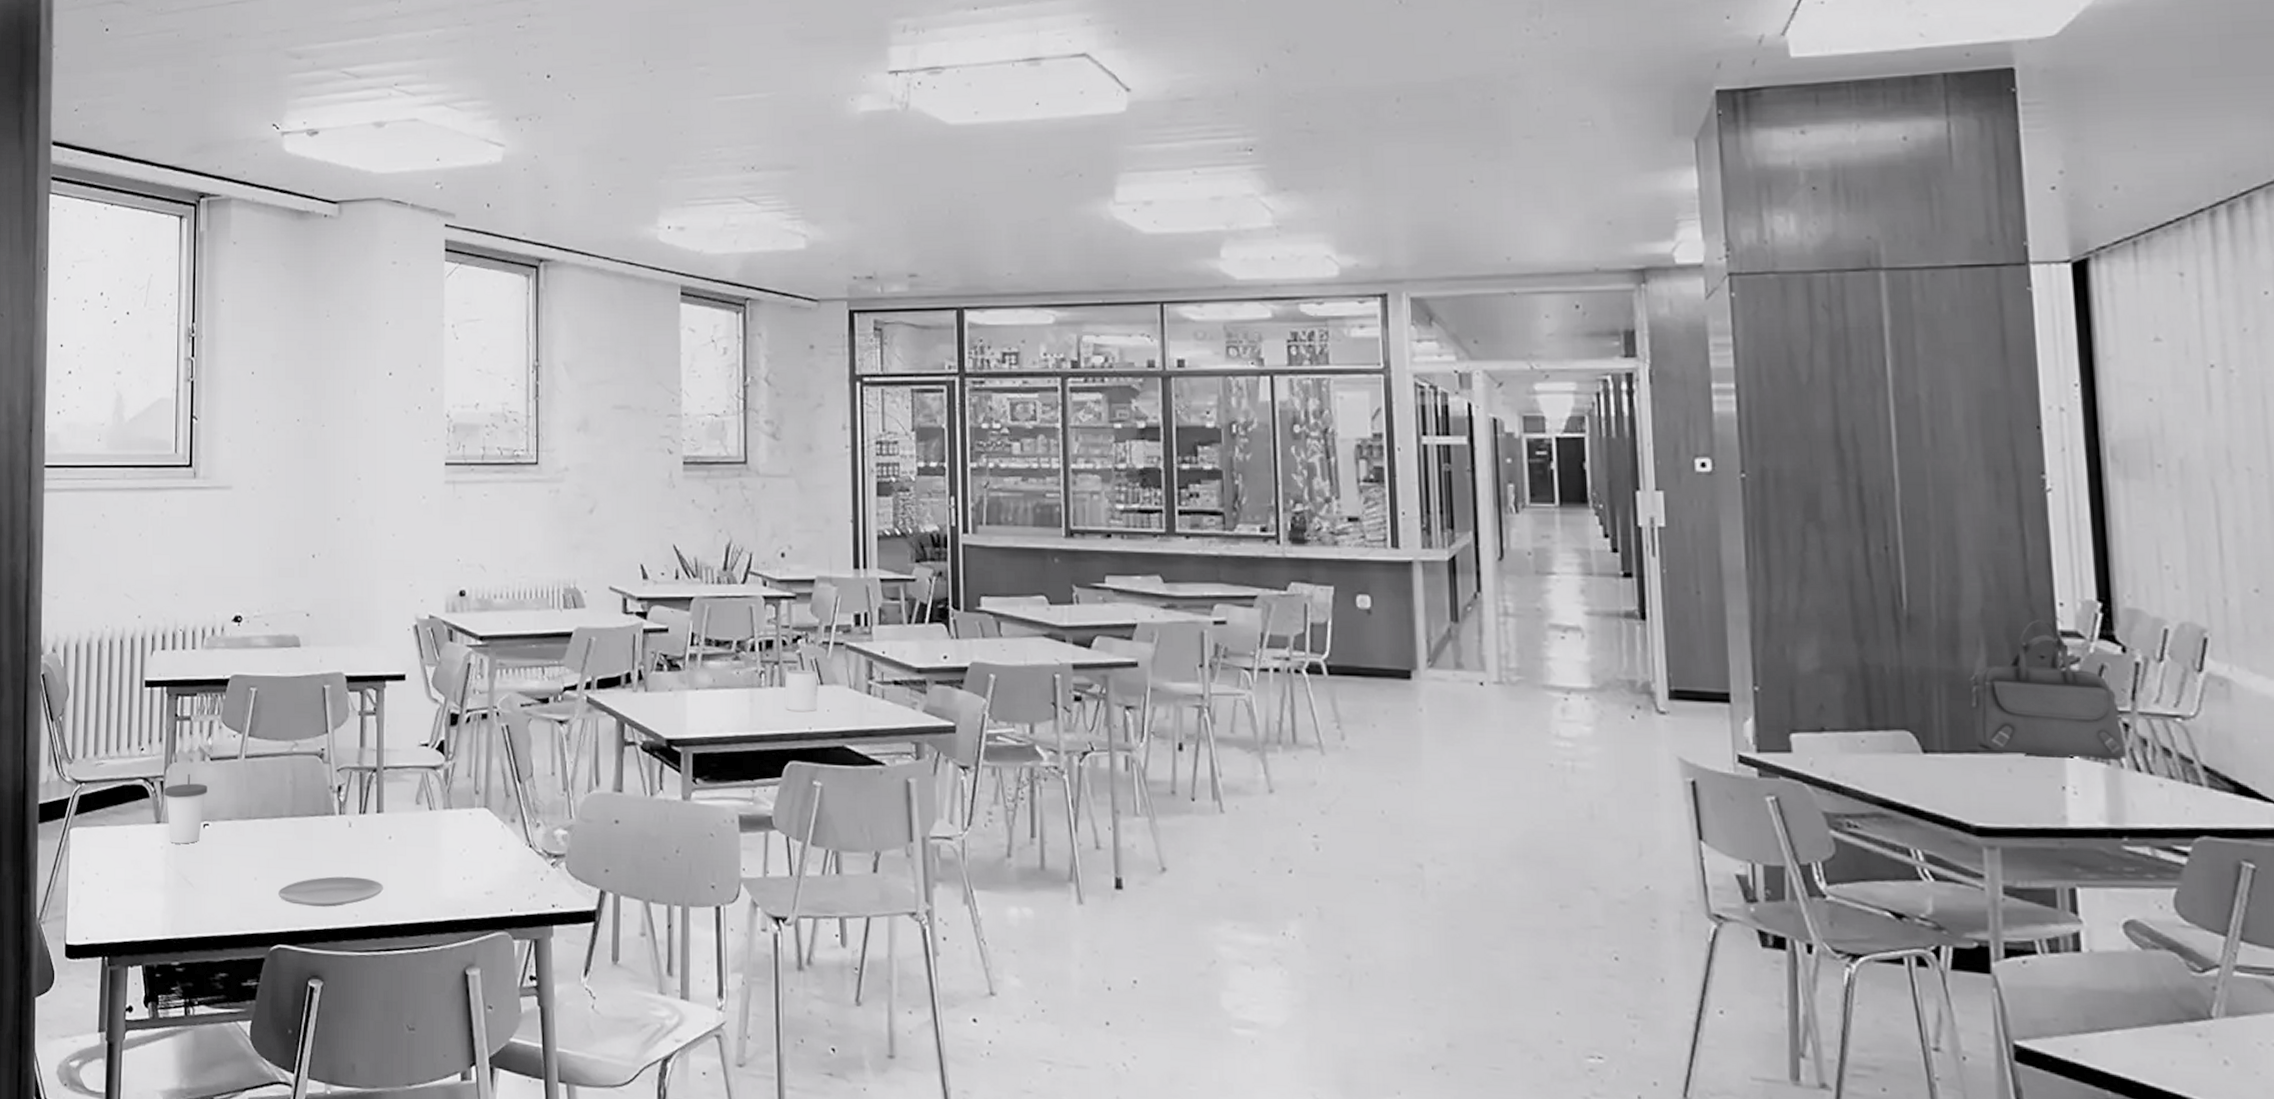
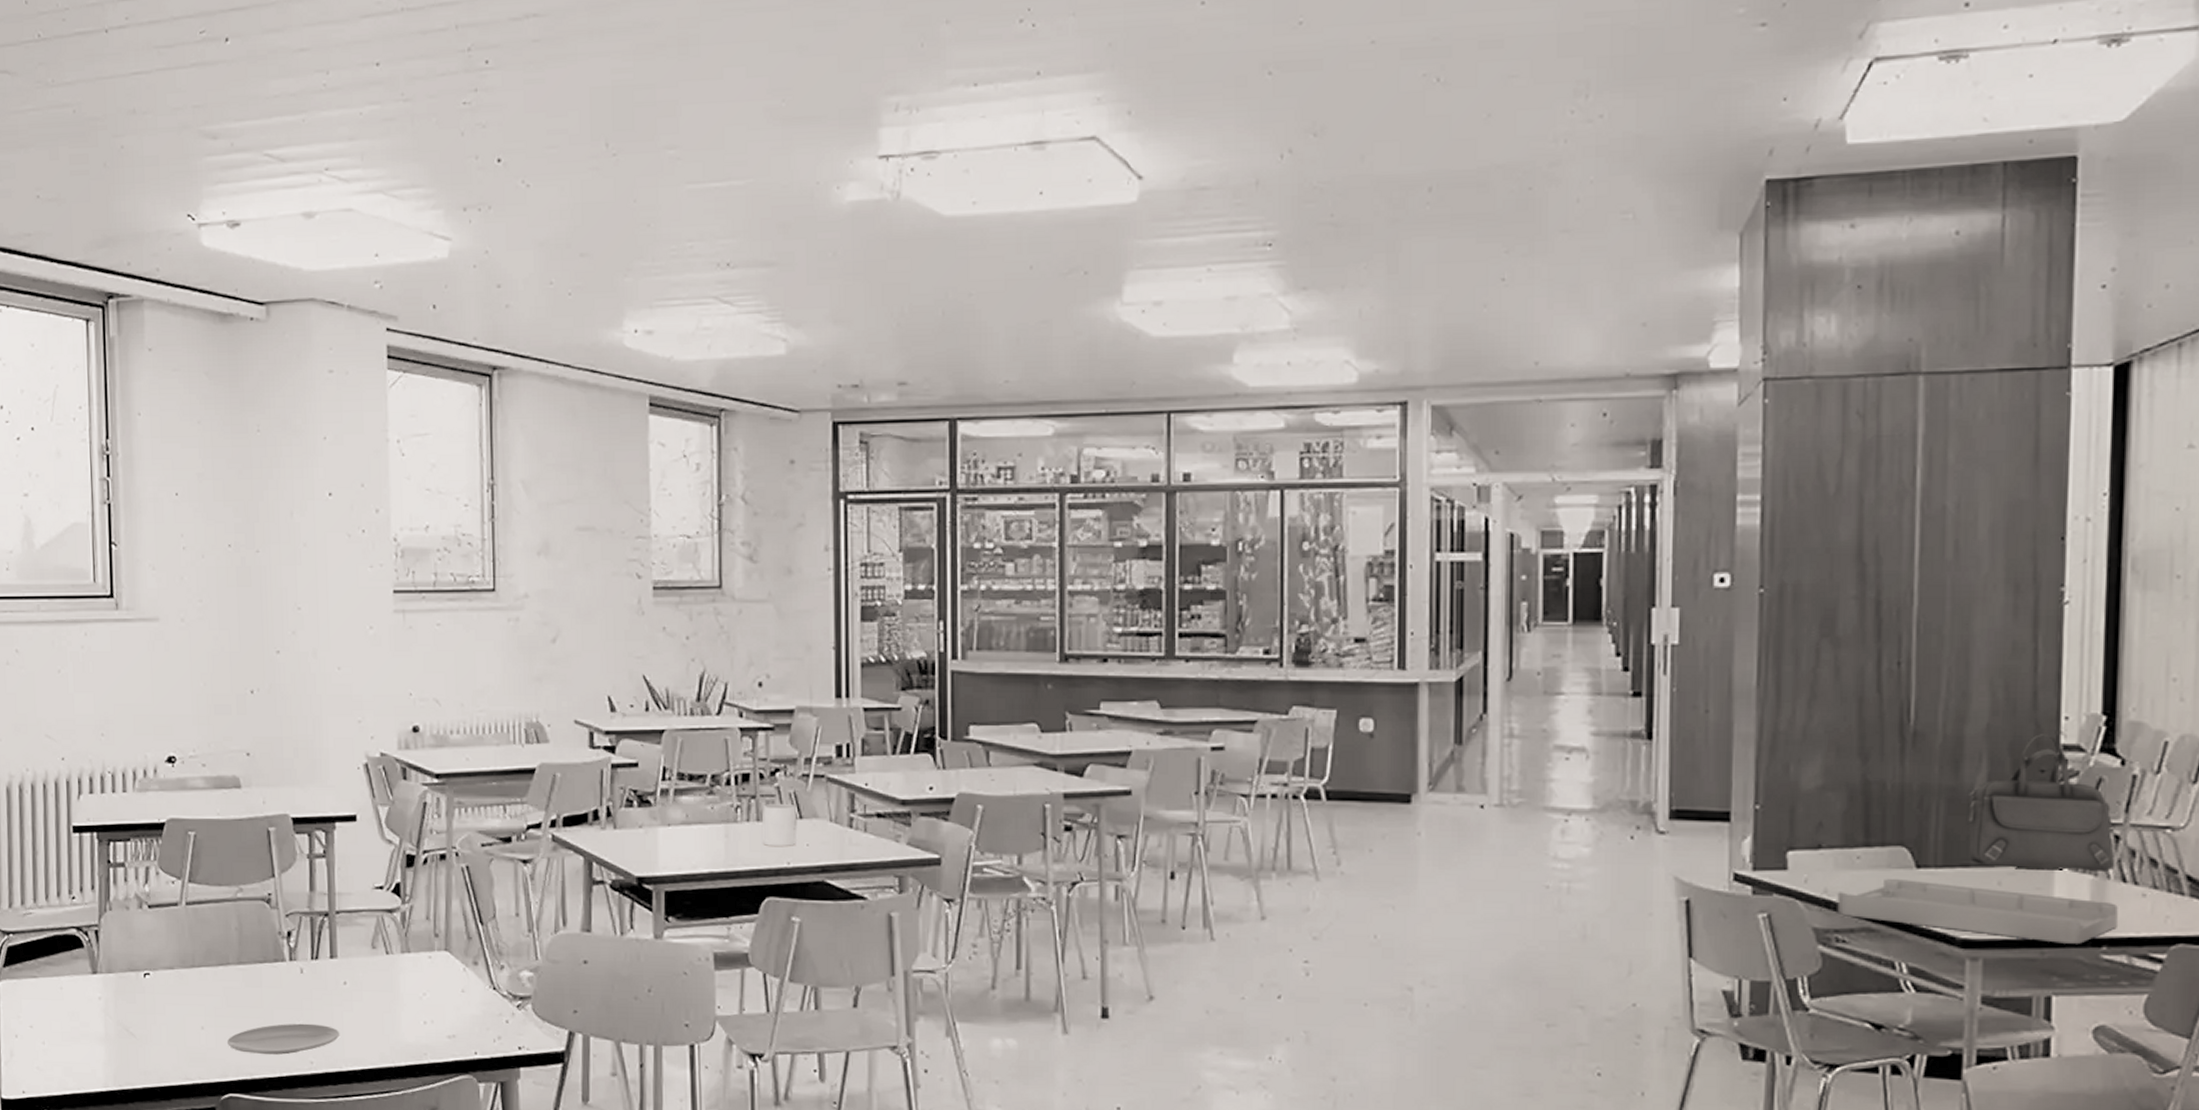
cup: present [164,773,207,844] -> none [99,922,147,994]
tray: none [1845,764,2137,834] -> present [1837,879,2118,944]

